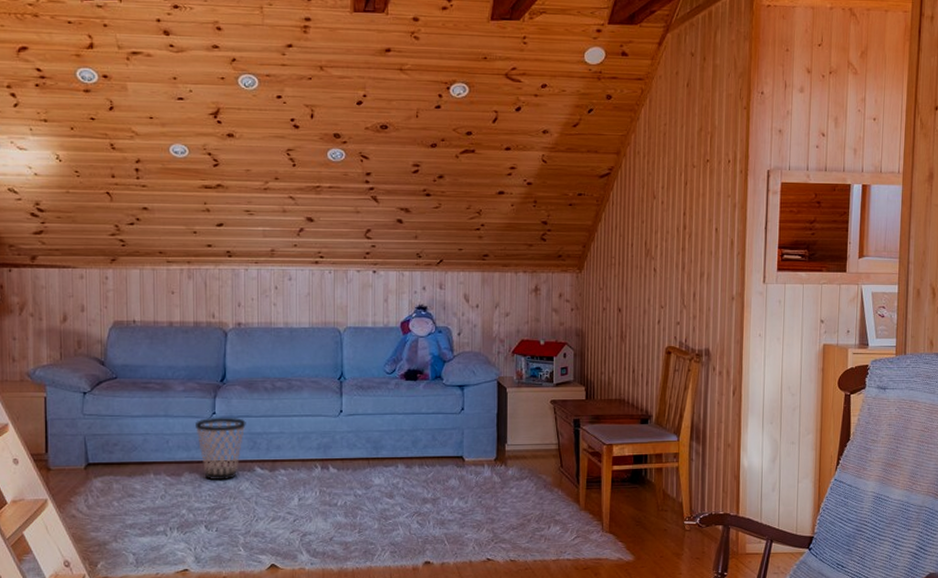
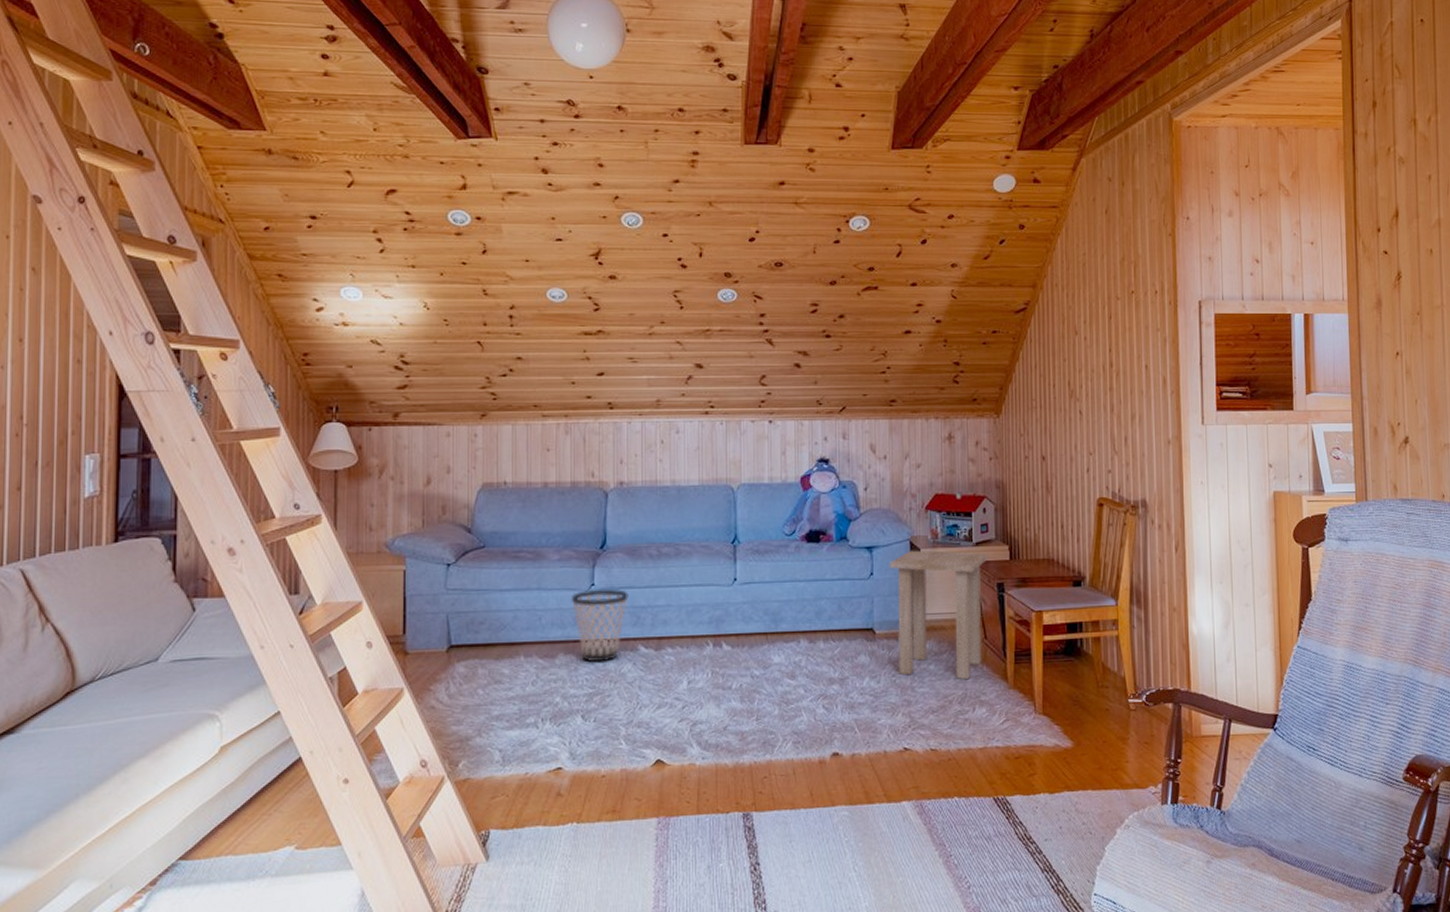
side table: none [478,389,566,502] -> present [889,550,988,680]

